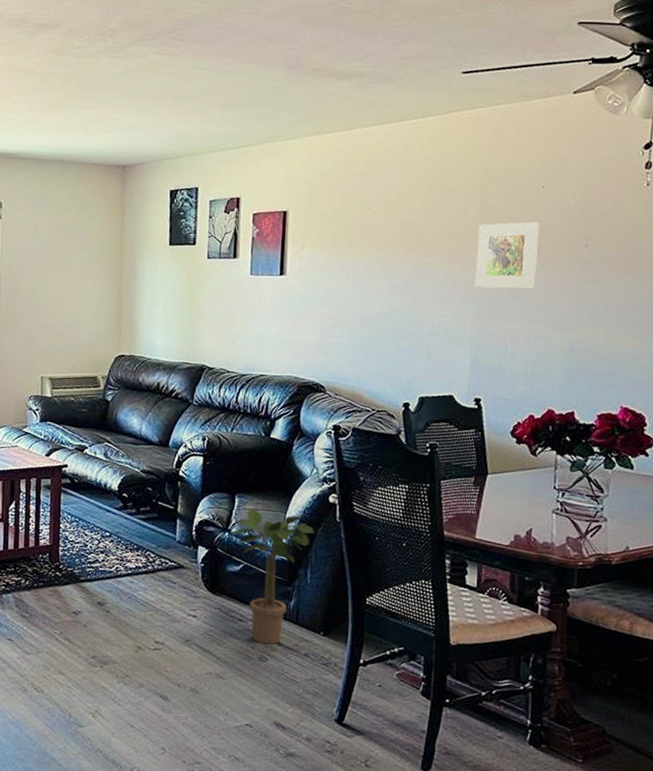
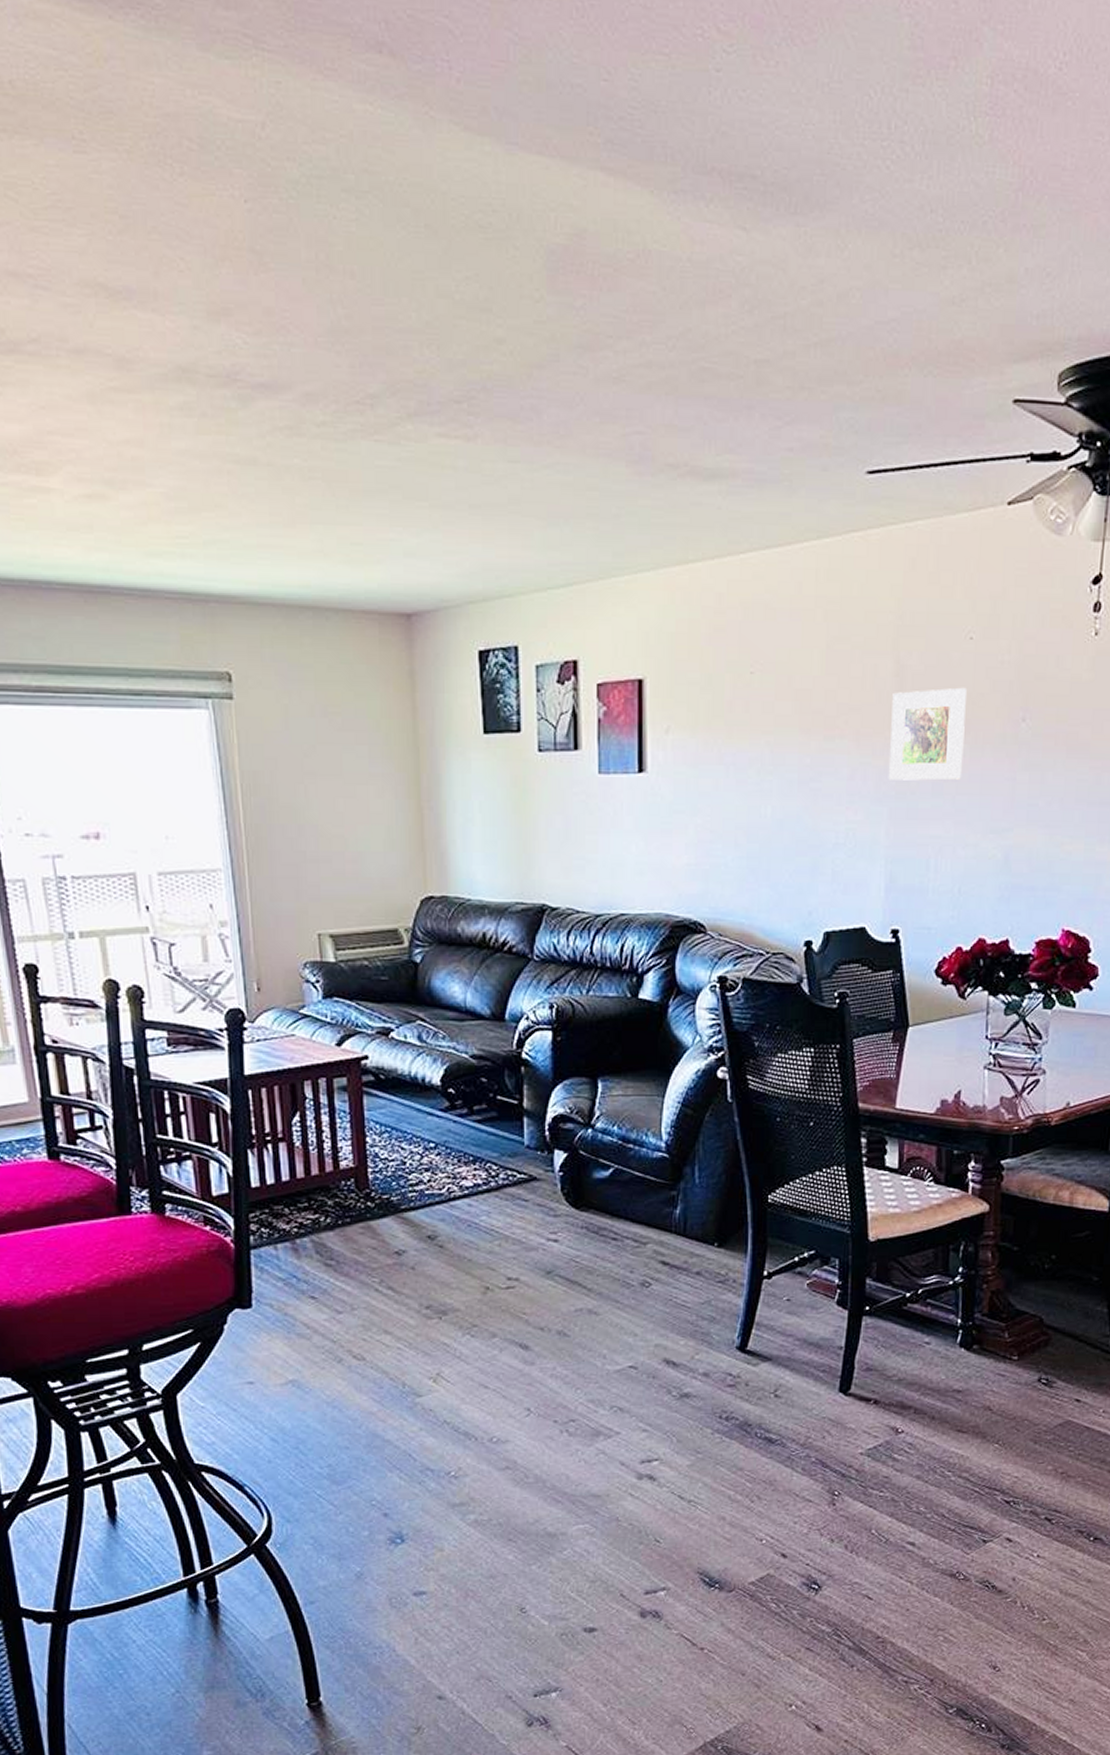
potted plant: present [231,508,314,644] -> none [595,1095,701,1265]

